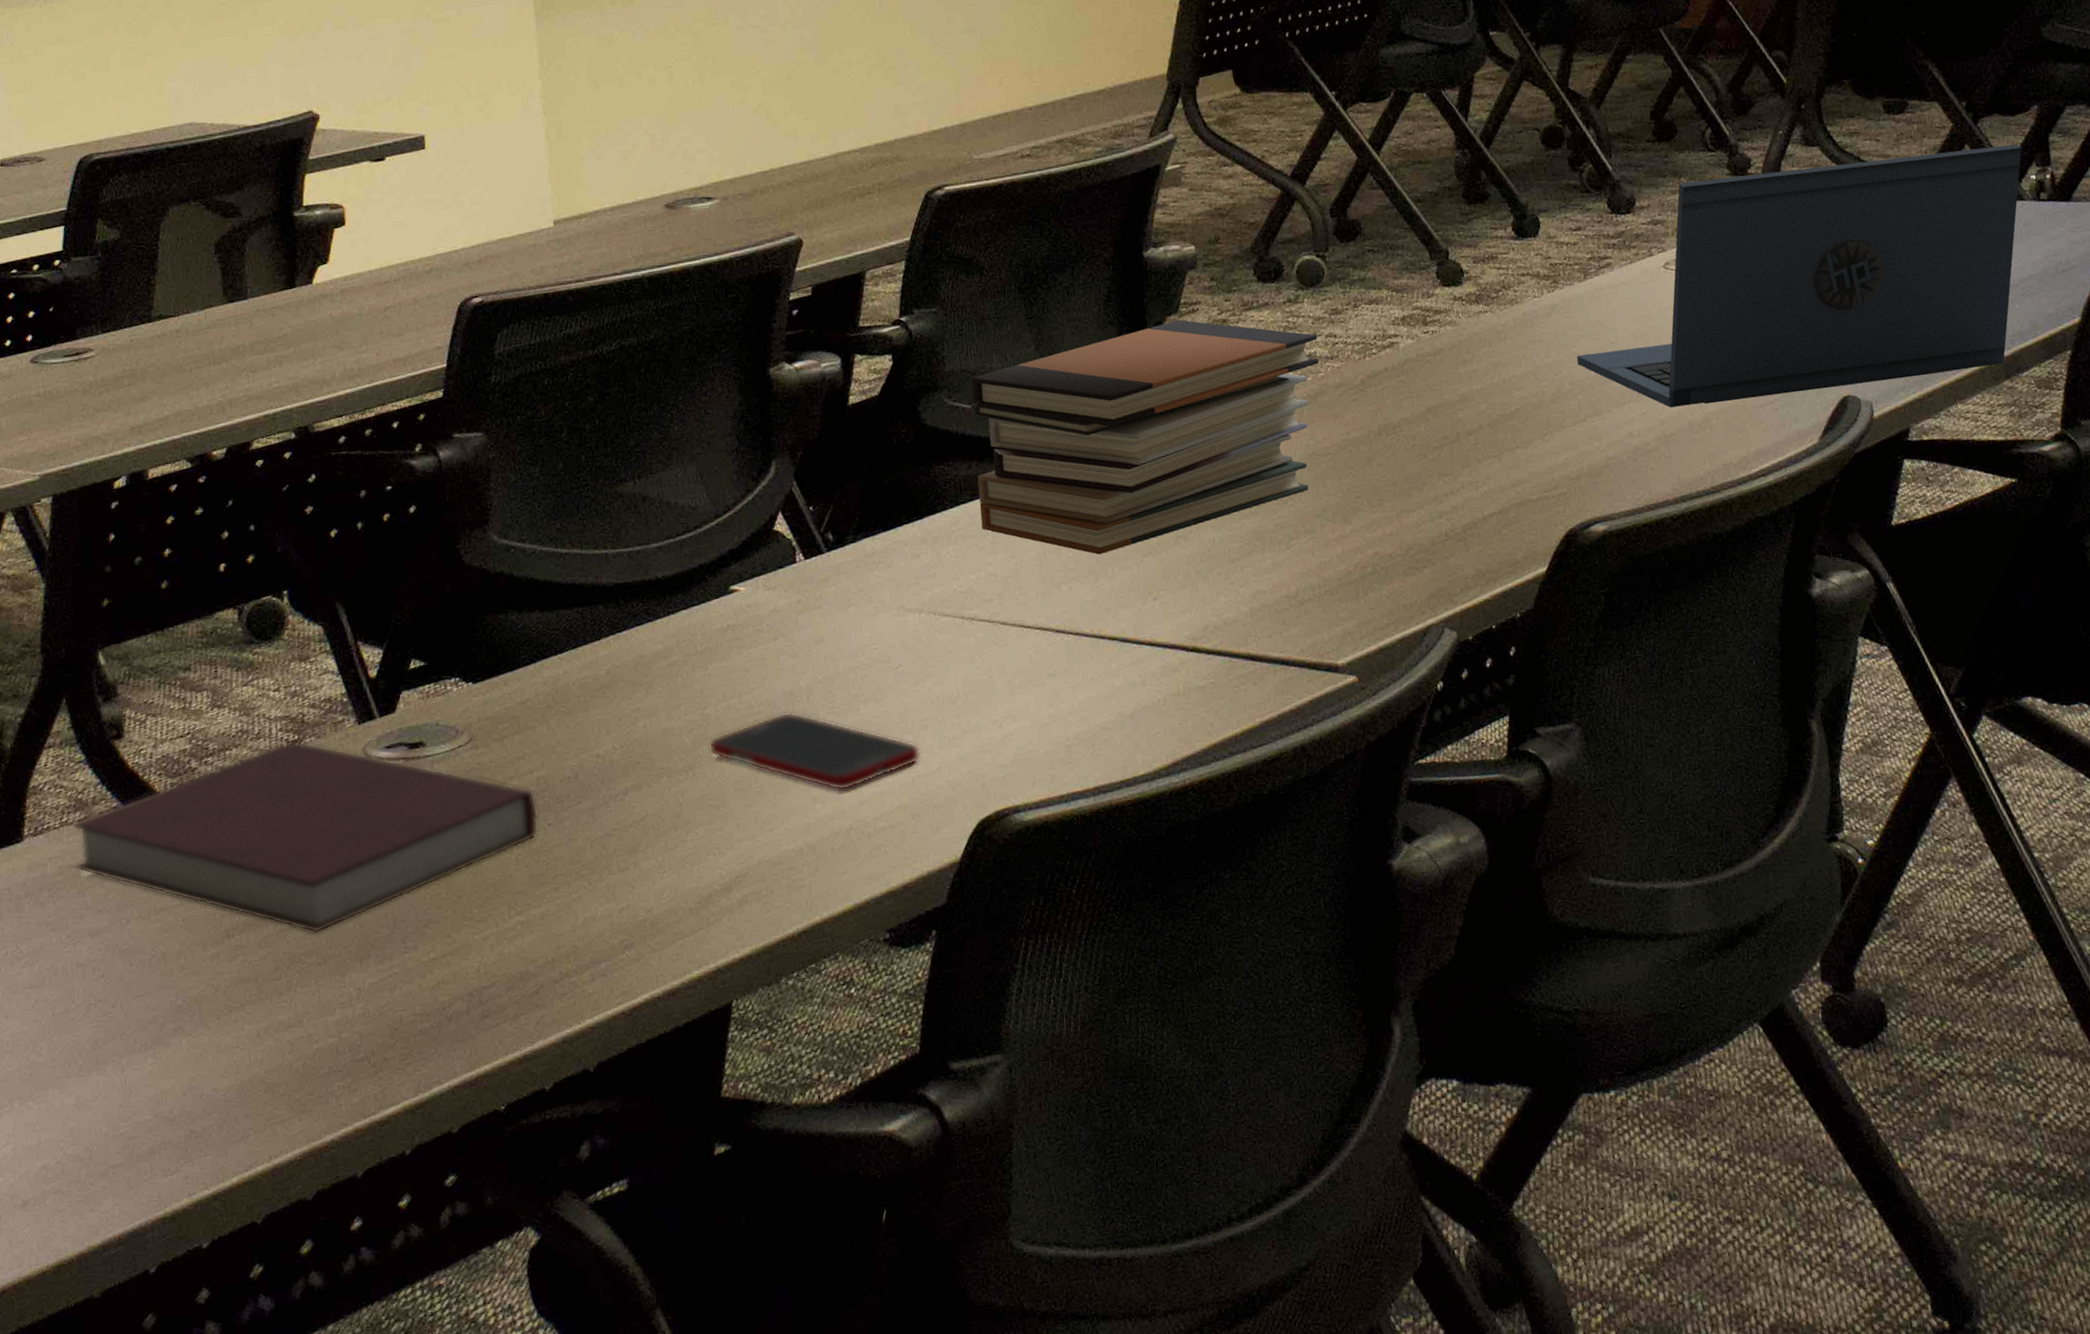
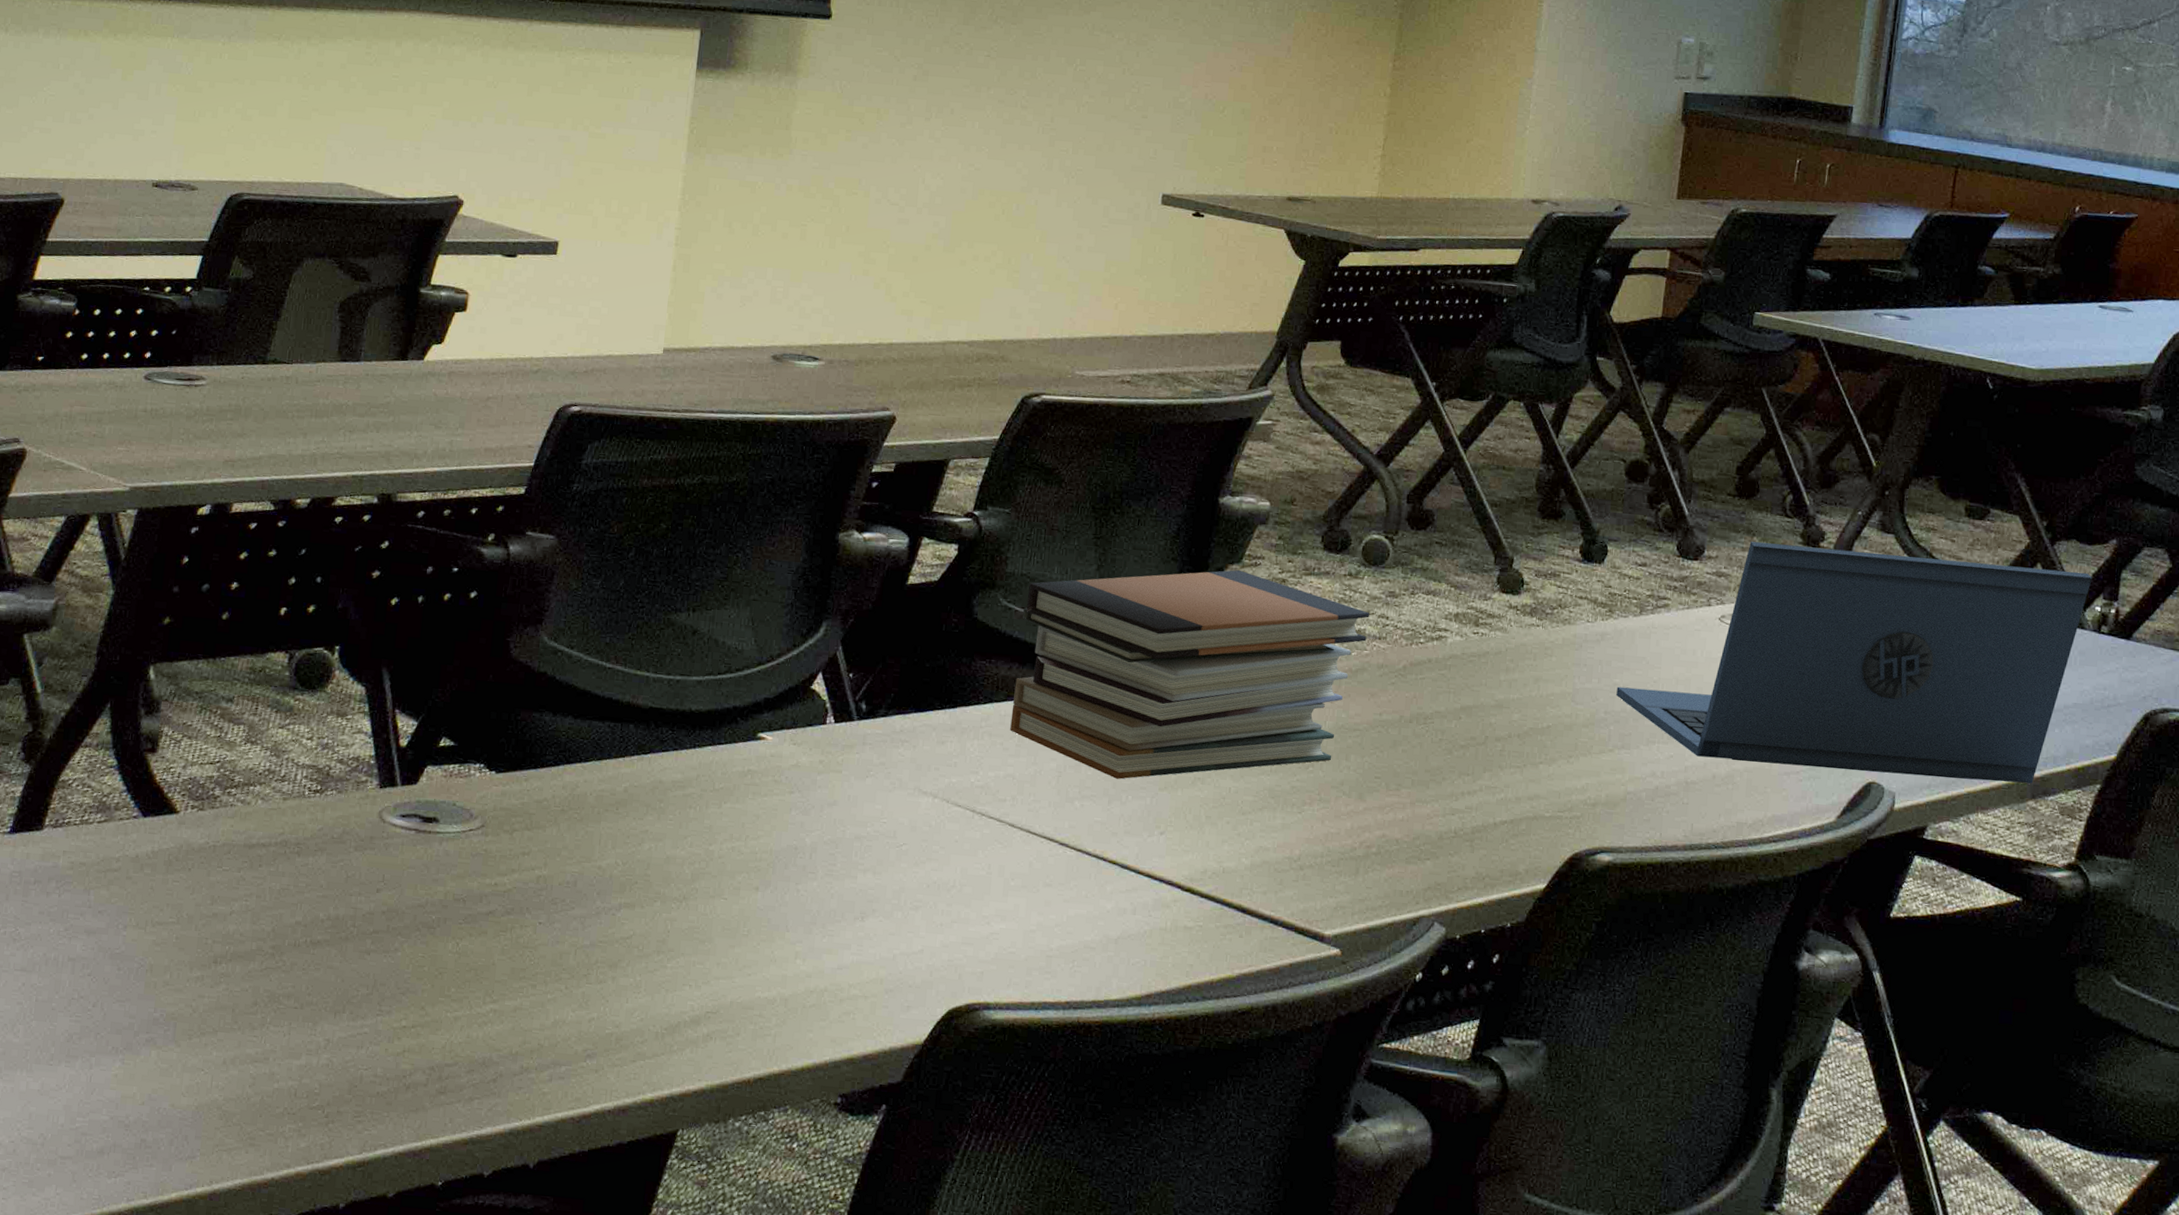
notebook: present [70,739,539,934] -> none [87,788,533,979]
cell phone: present [708,712,921,791] -> none [706,864,907,953]

